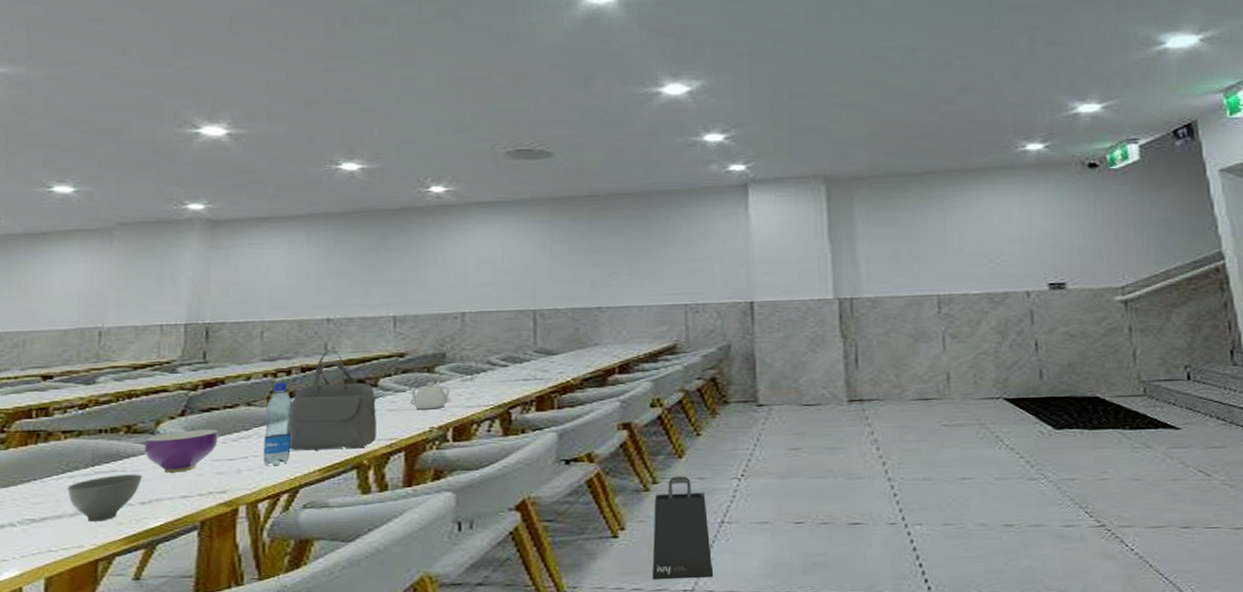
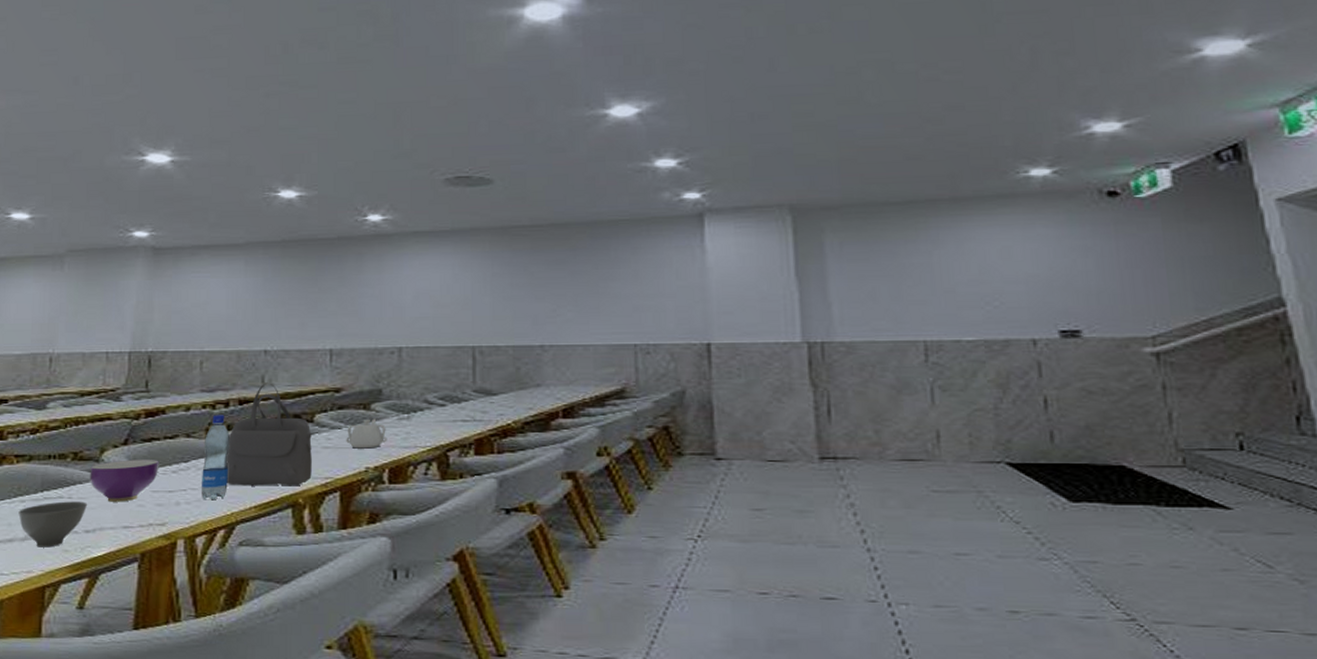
shopping bag: present [652,476,714,579] -> none [599,533,667,648]

